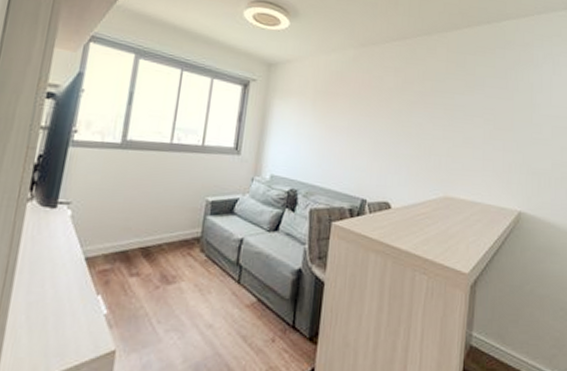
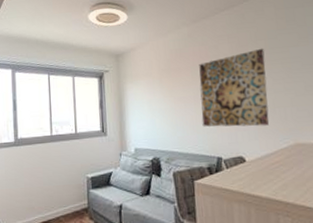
wall art: none [351,89,429,173] -> present [199,48,269,128]

